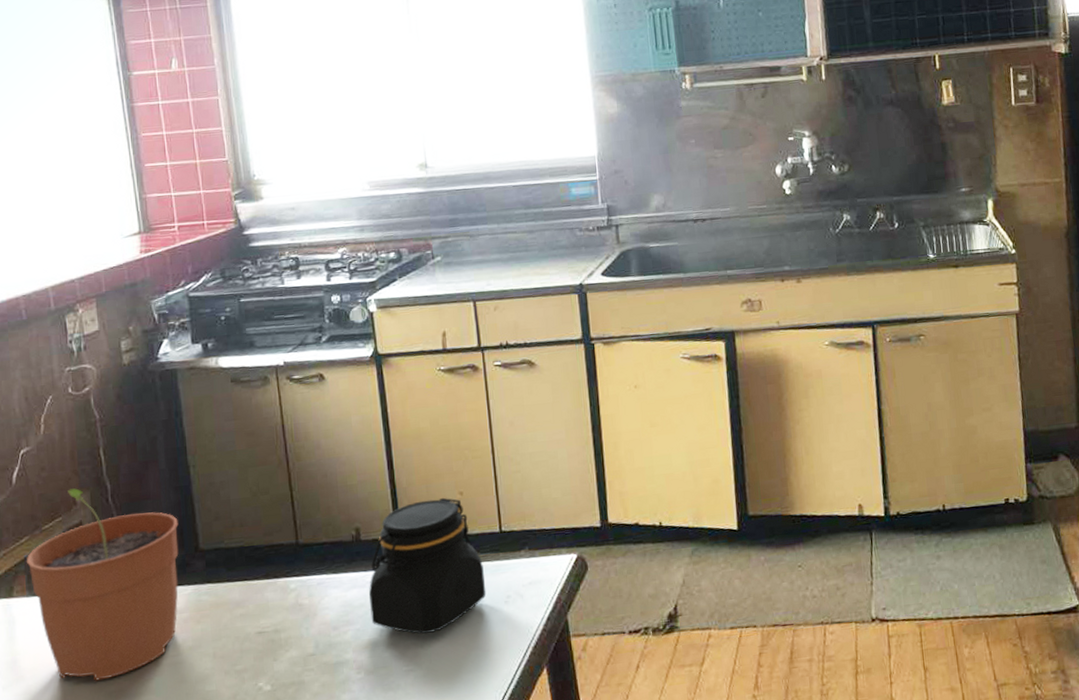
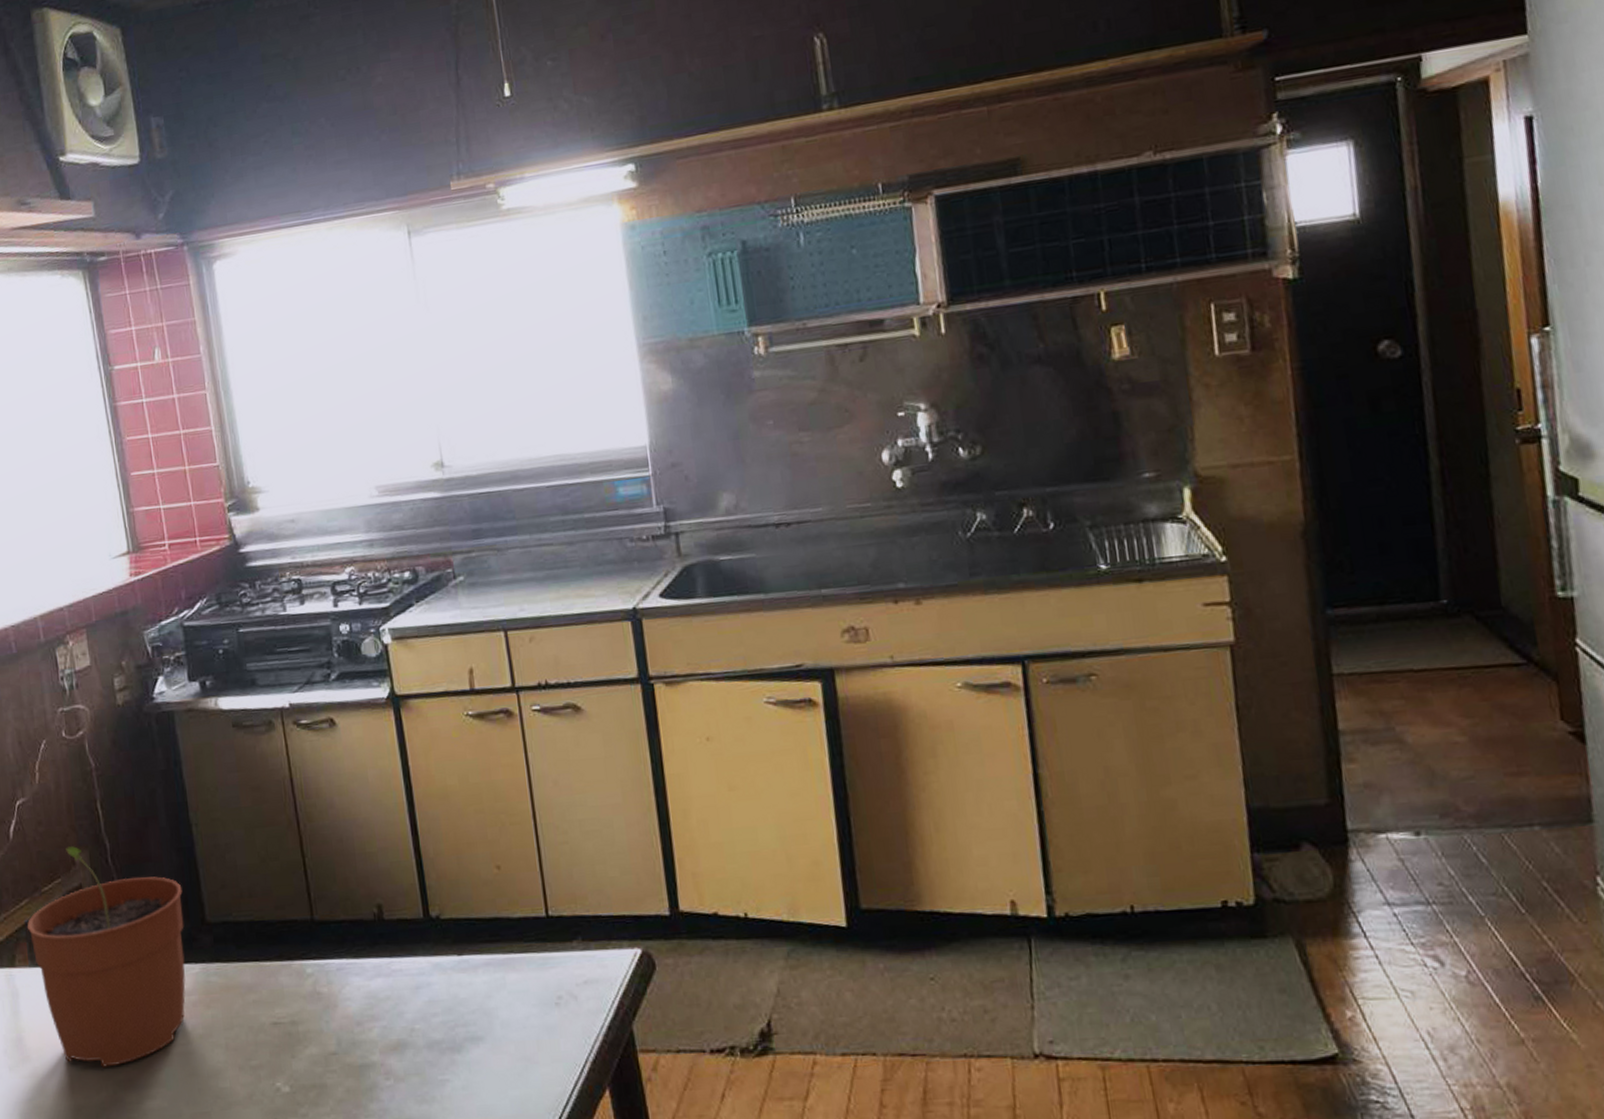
jar: present [368,497,487,635] -> none [395,871,533,1038]

